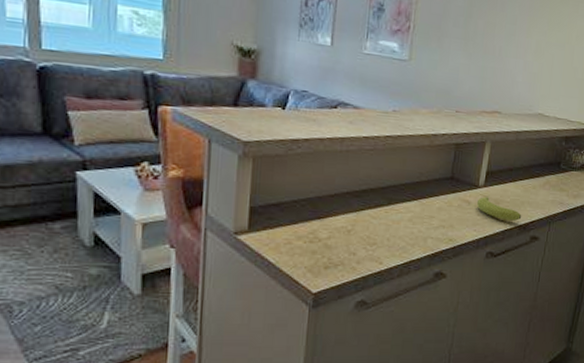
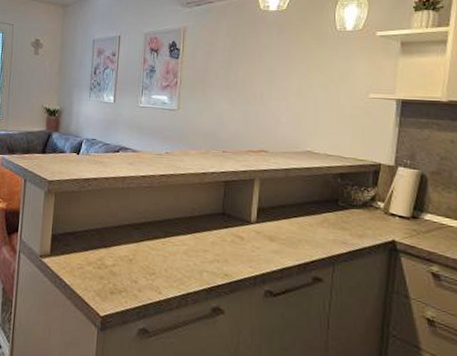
fruit: present [476,197,522,221] -> none [250,233,300,260]

